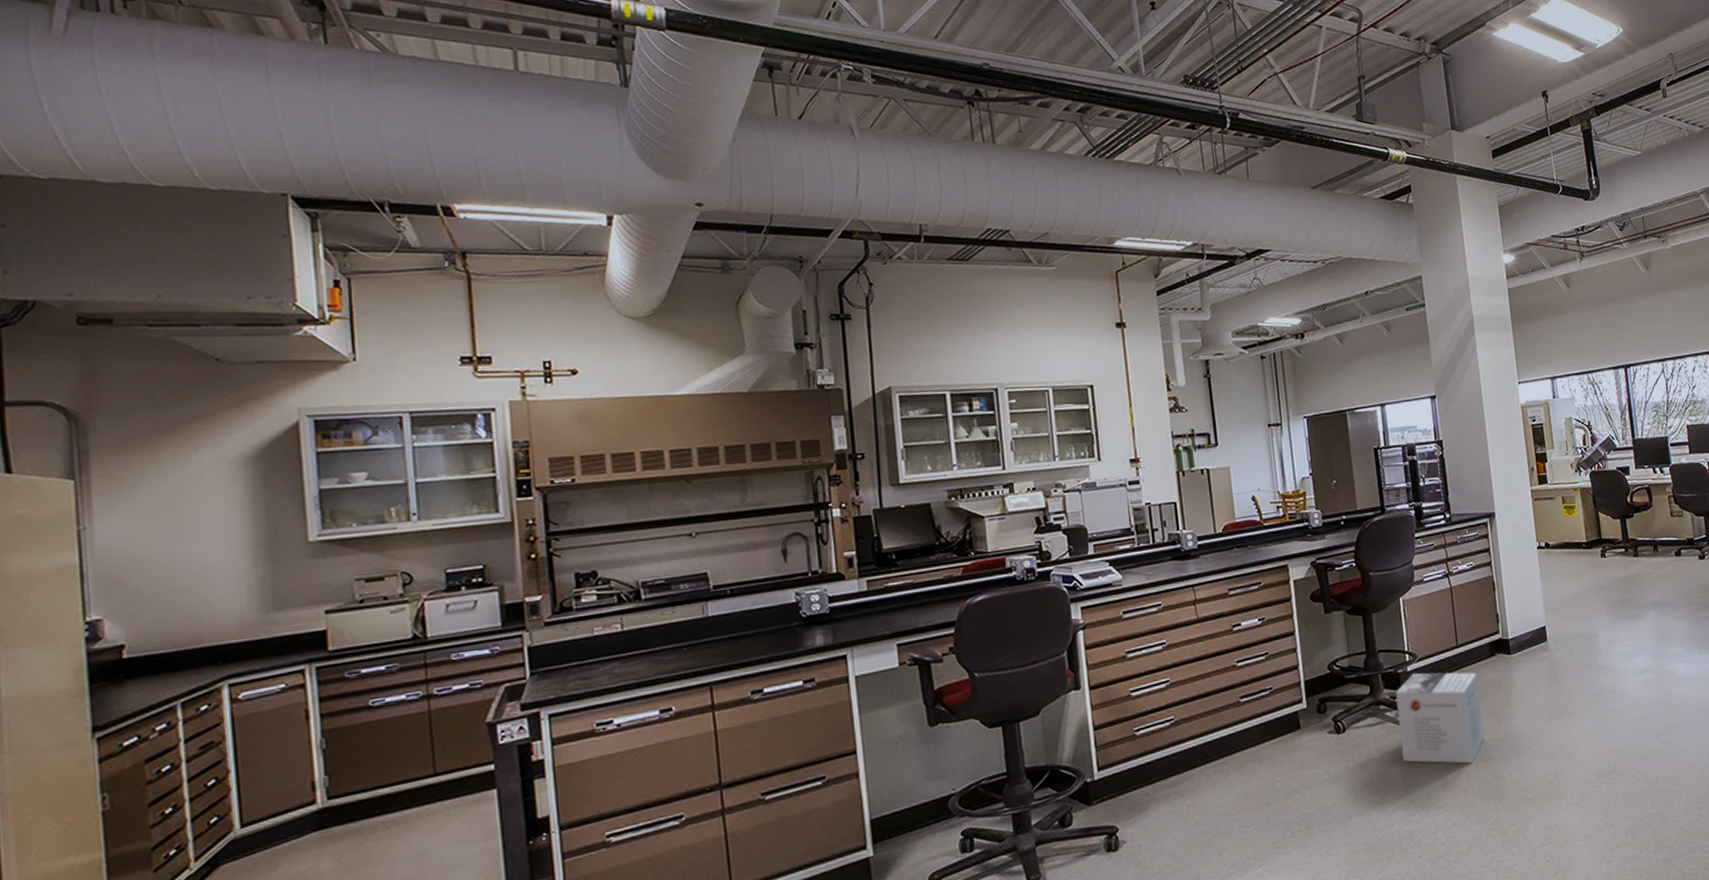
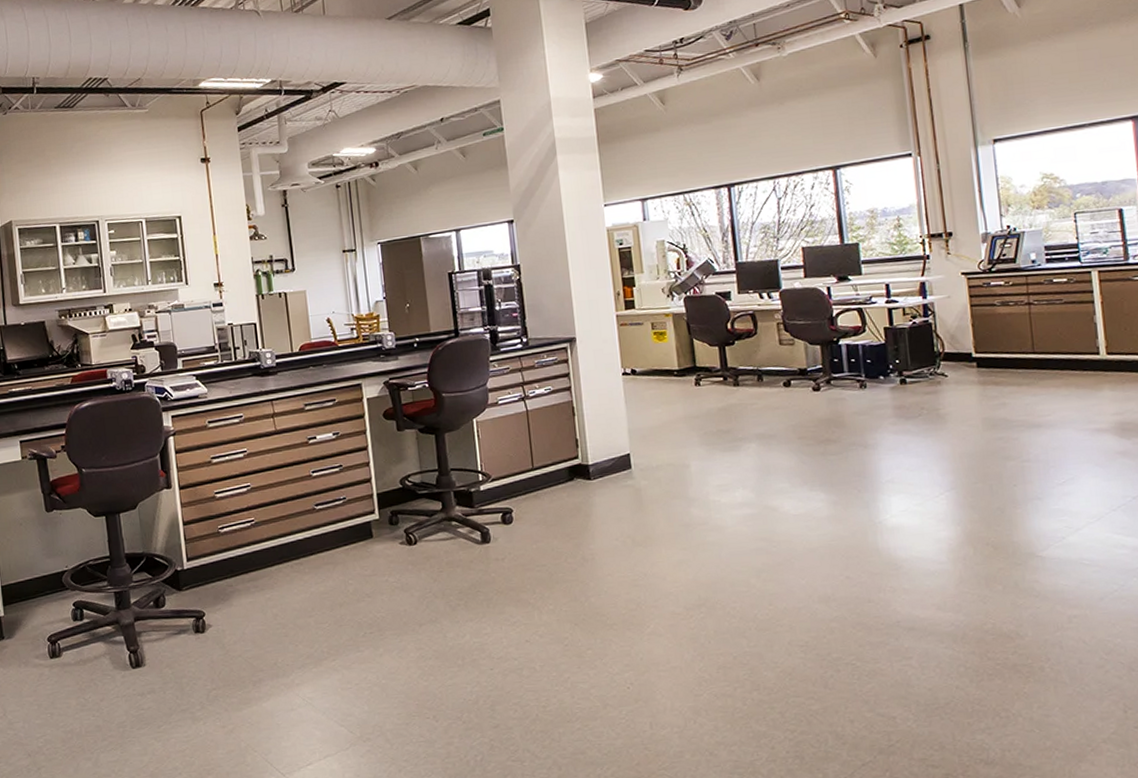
cardboard box: present [1395,672,1485,764] -> none [467,492,562,585]

